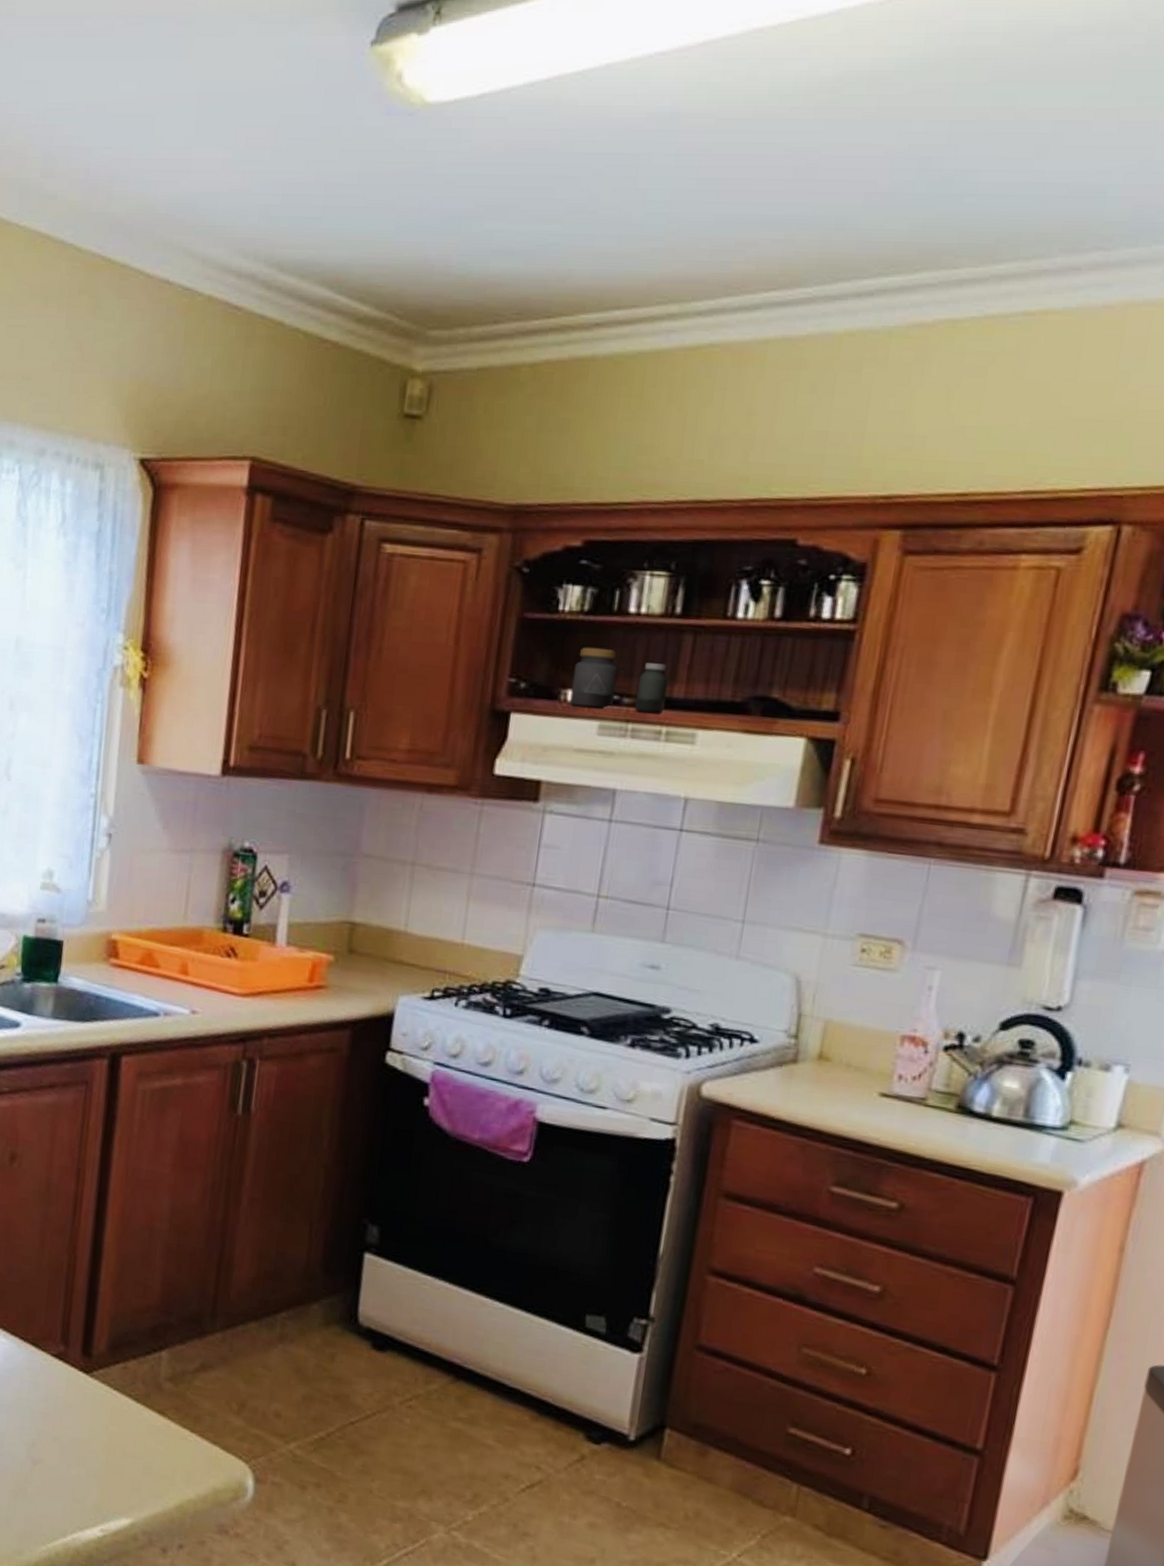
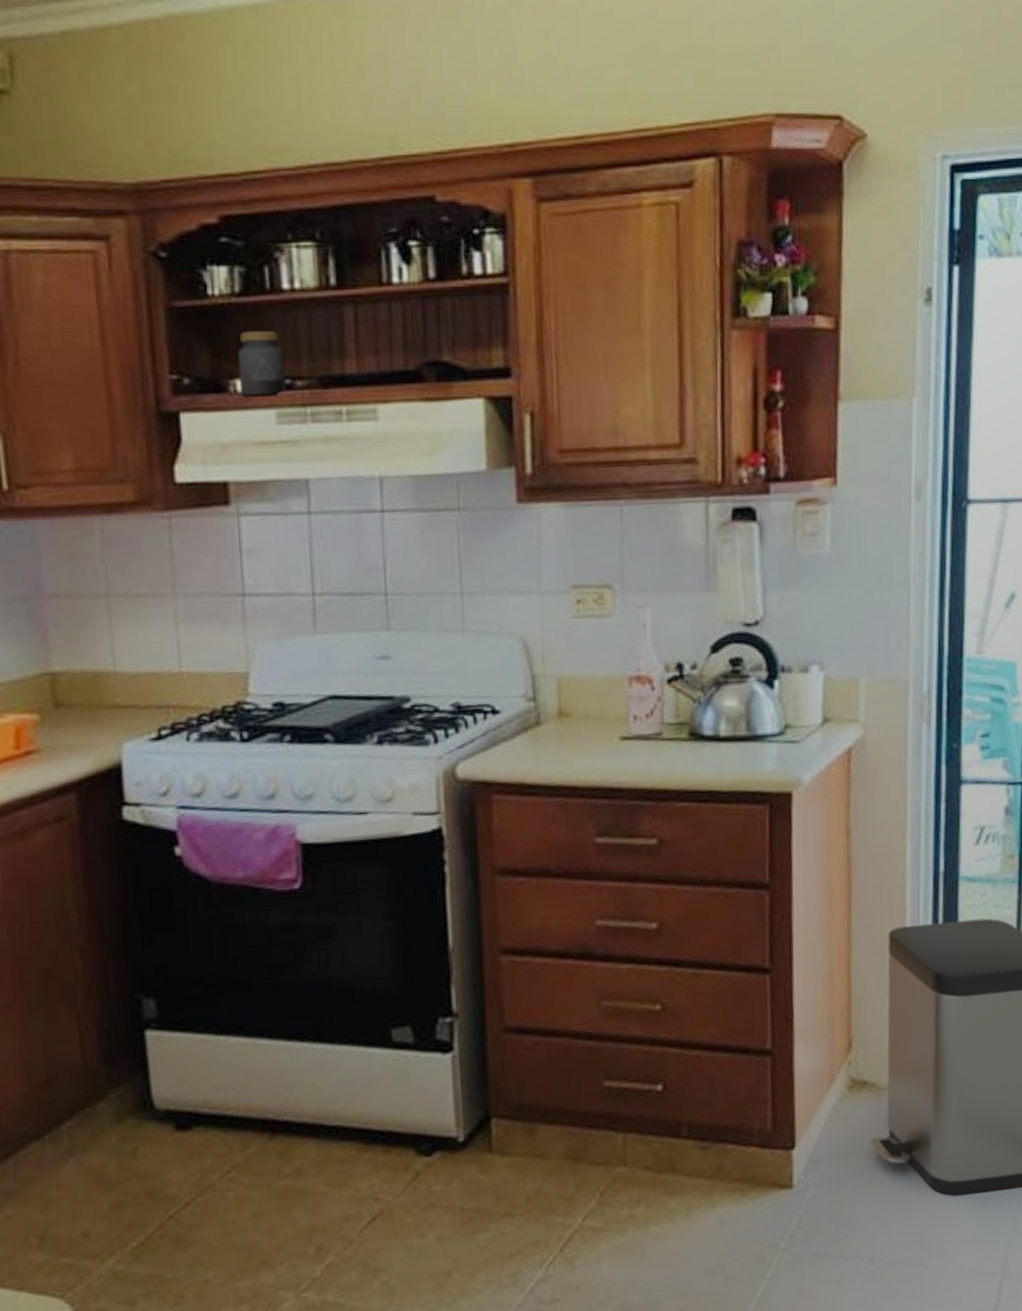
jar: present [634,663,668,716] -> none [307,340,340,396]

